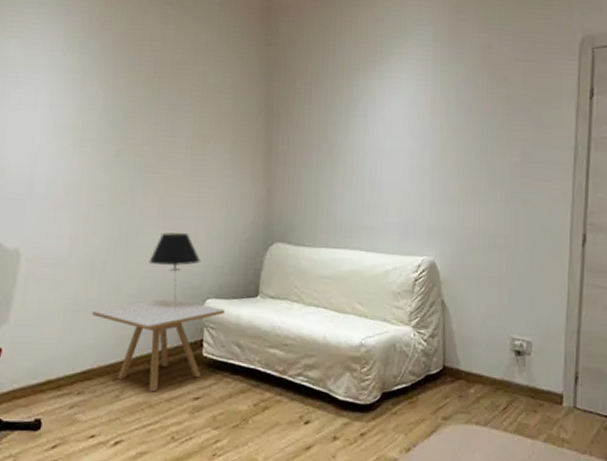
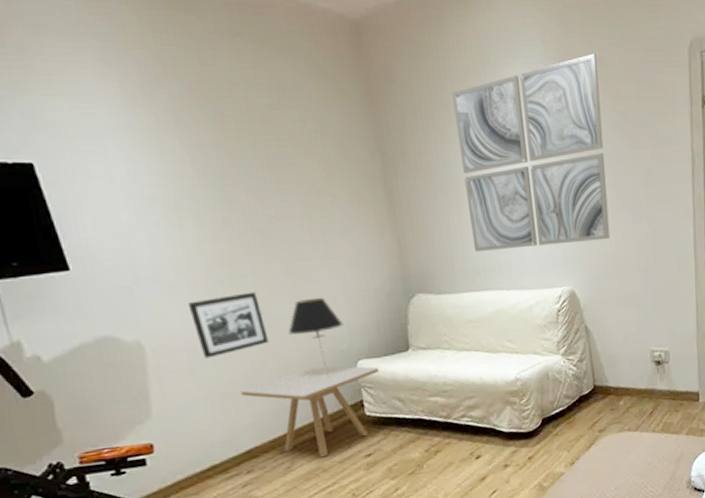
picture frame: none [67,219,130,275] -> present [187,292,269,359]
wall art: none [339,41,486,216] -> present [452,53,611,251]

